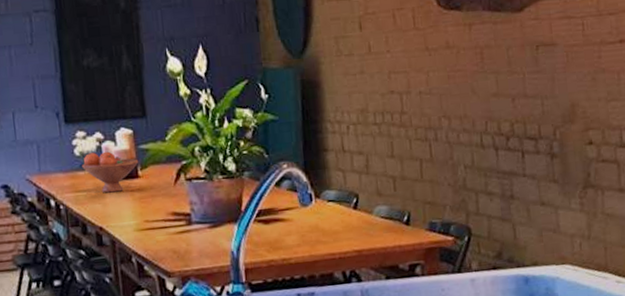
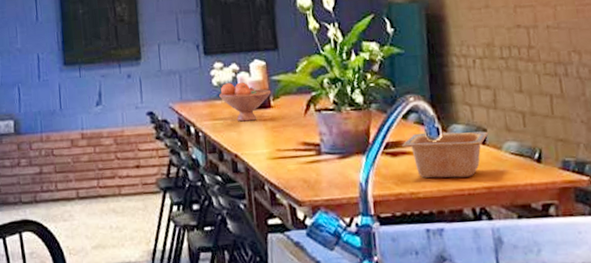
serving bowl: none [274,196,361,244] -> present [402,131,489,179]

